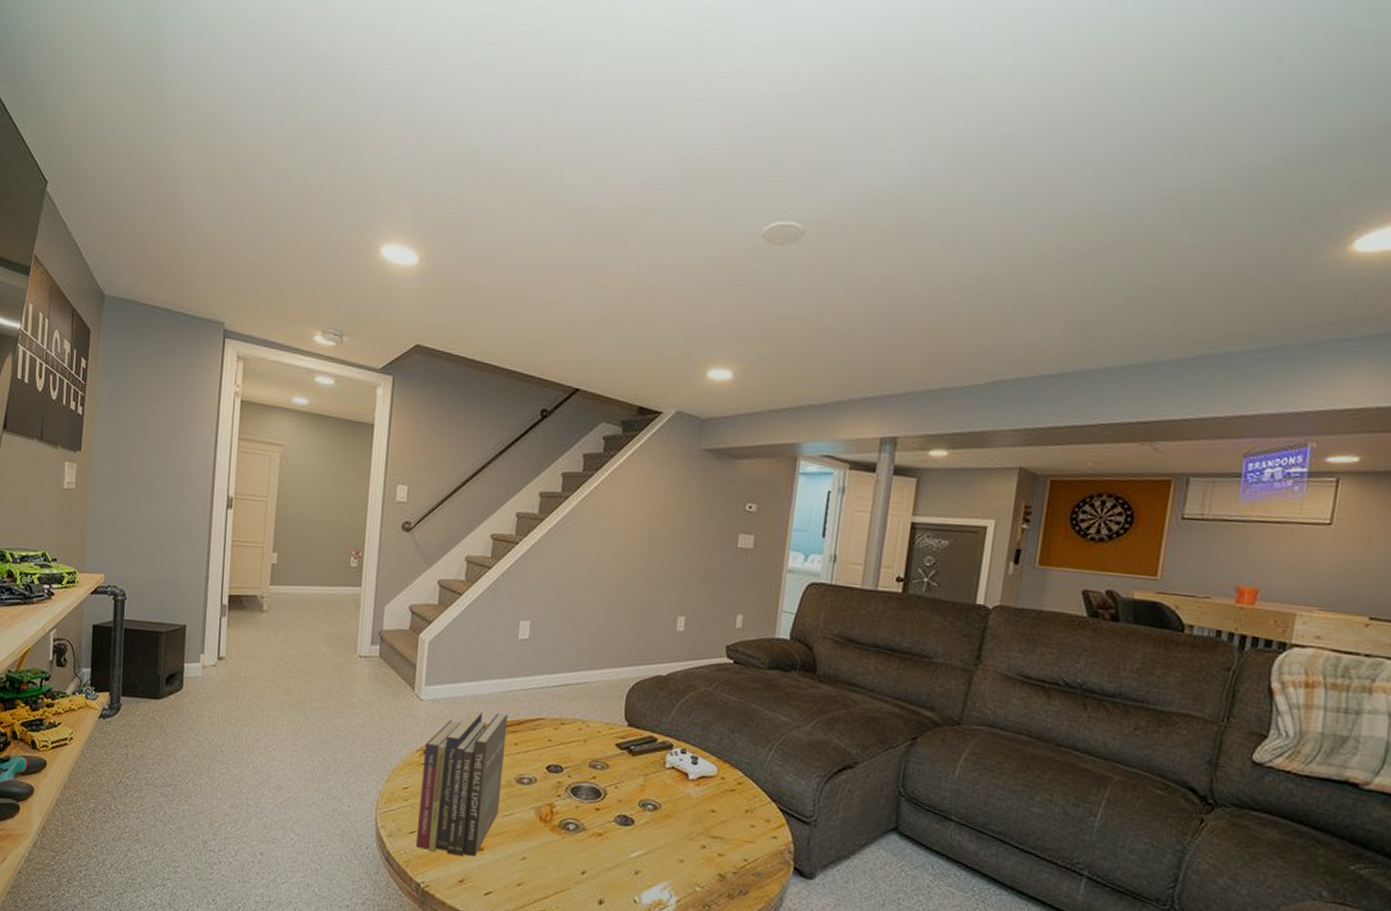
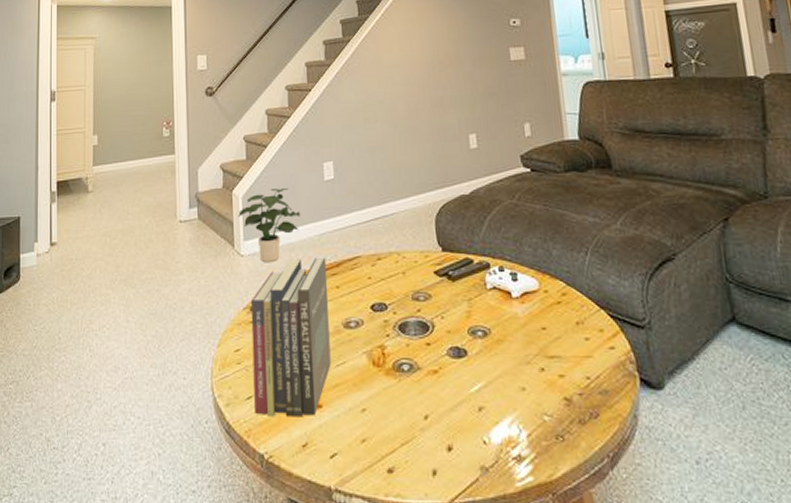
potted plant: none [423,639,489,711] -> present [238,188,301,263]

